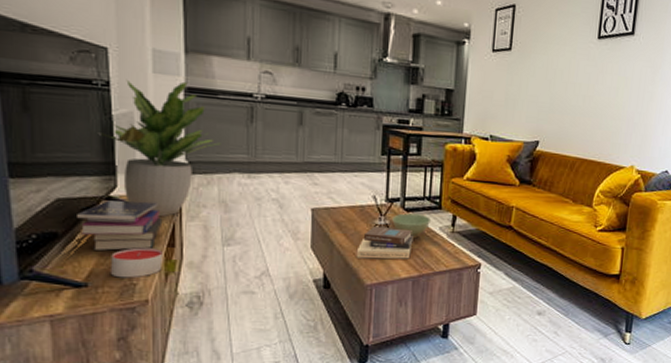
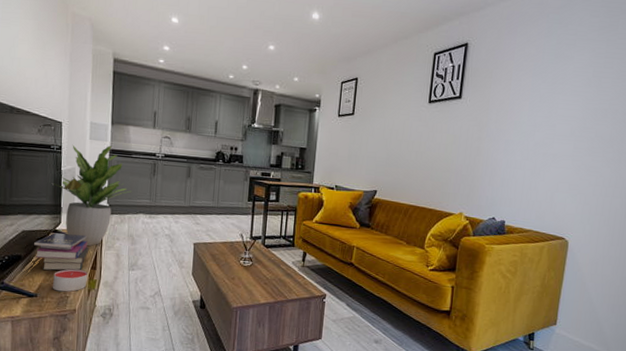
books: present [356,226,413,259] -> none [225,258,271,288]
bowl: present [392,213,431,239] -> none [255,249,285,271]

